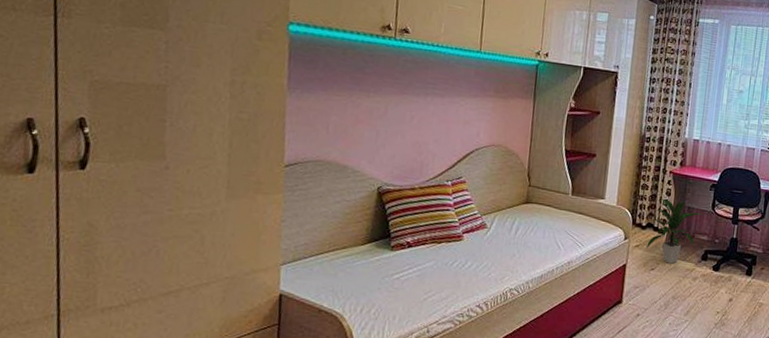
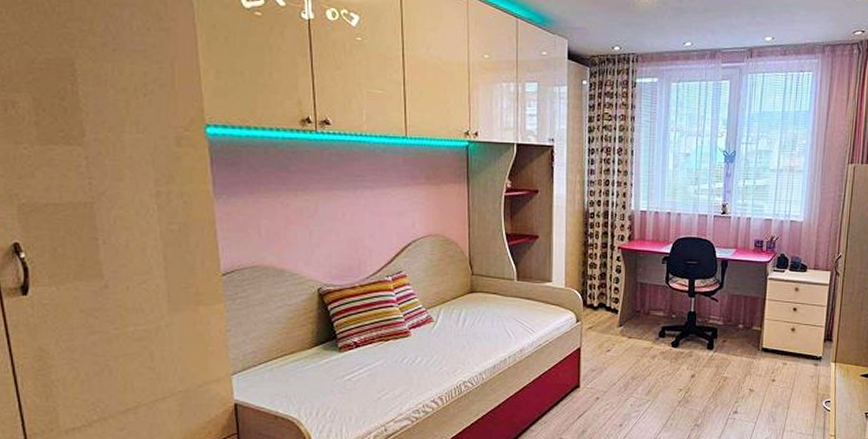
indoor plant: present [645,199,702,264] -> none [599,275,656,343]

